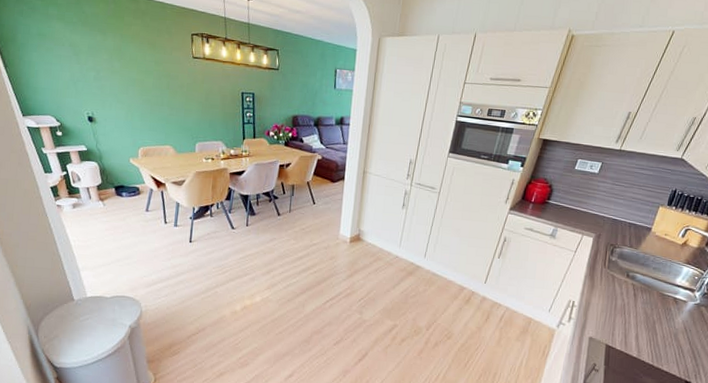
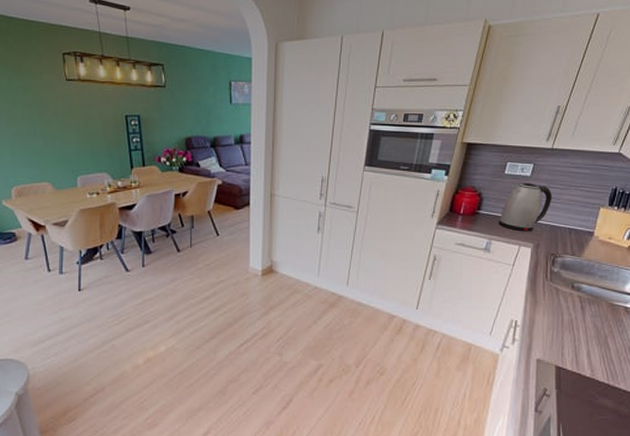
kettle: none [565,179,617,223] -> present [498,183,553,232]

